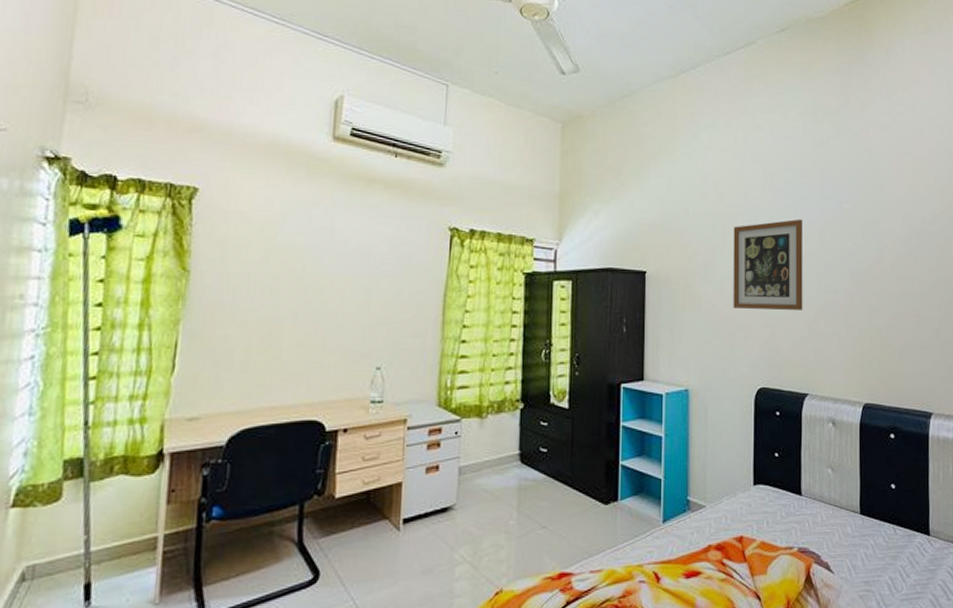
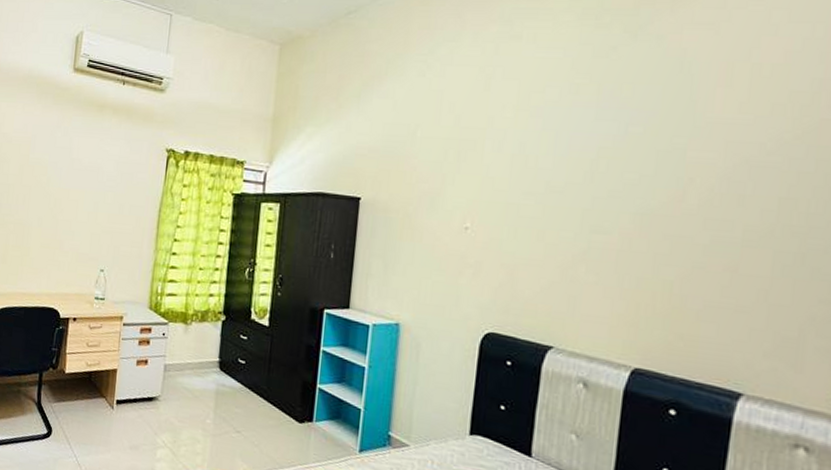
wall art: present [733,219,803,310] -> none [462,144,567,251]

